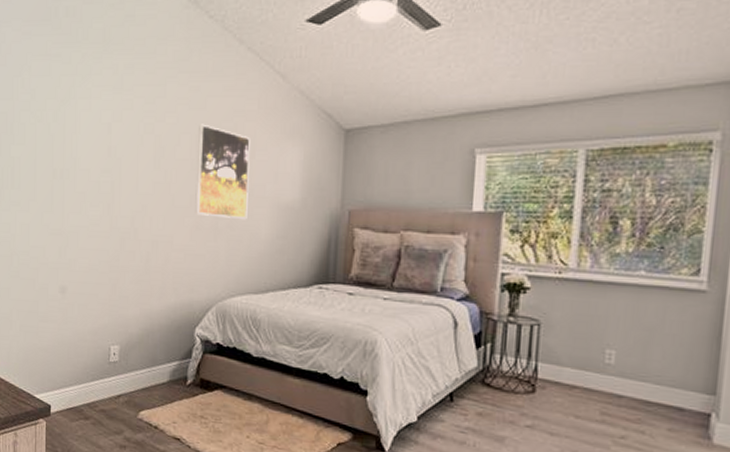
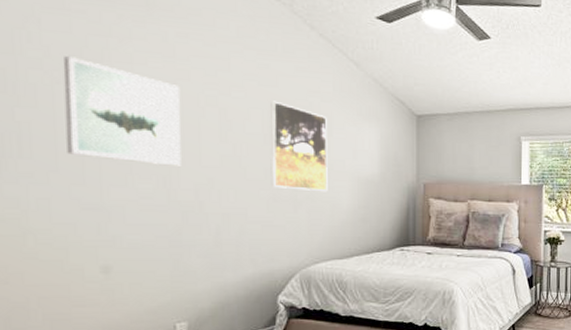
wall art: none [42,97,125,194] -> present [62,56,181,166]

